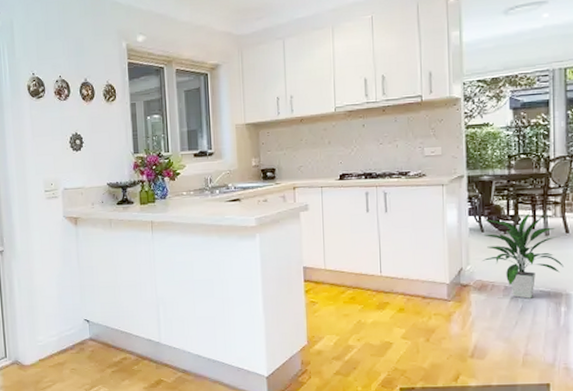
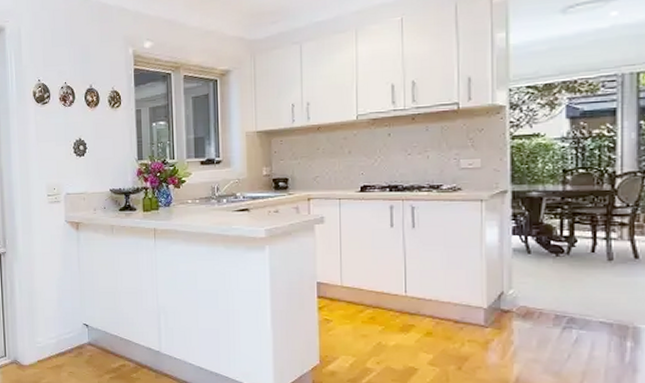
indoor plant: present [481,212,563,299] -> none [528,233,631,330]

